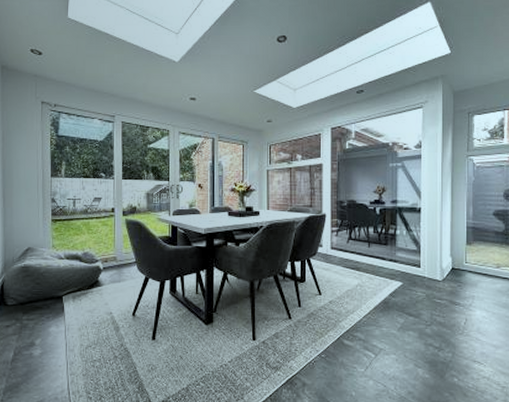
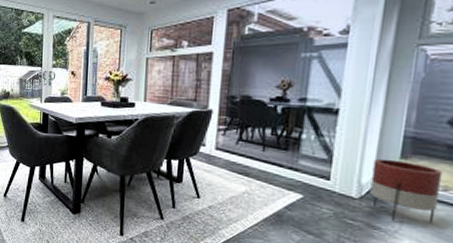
planter: none [449,246,495,297] -> present [369,158,443,223]

